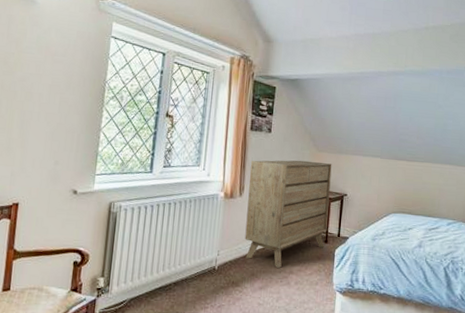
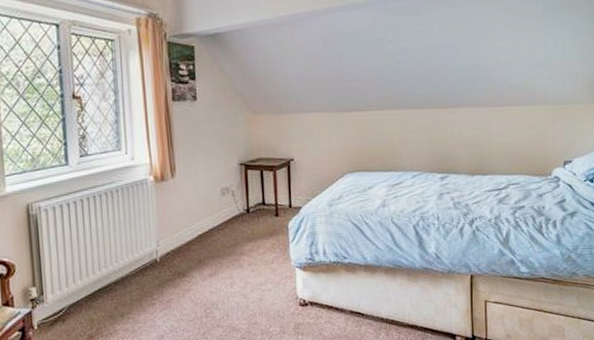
dresser: present [245,160,332,268] -> none [179,126,276,251]

